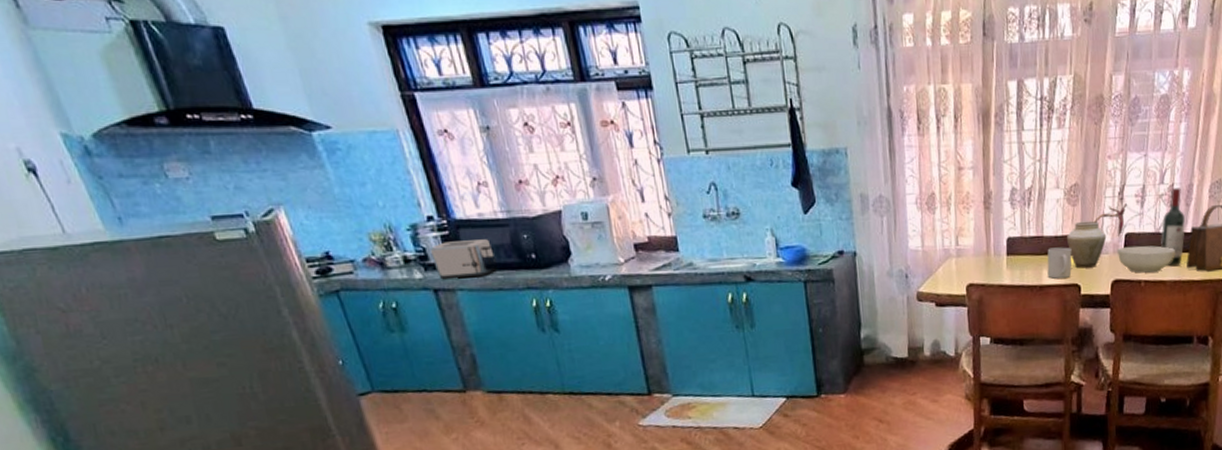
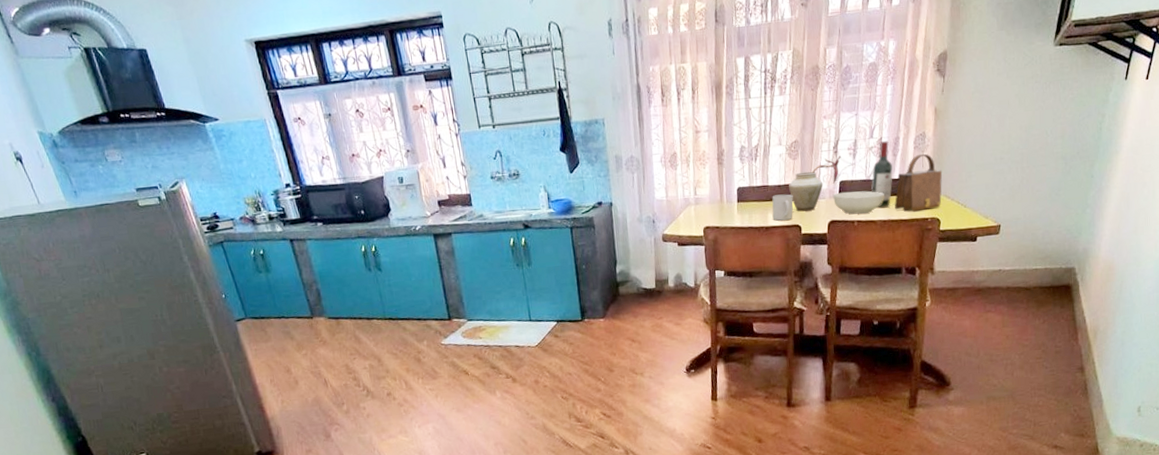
toaster: present [429,239,498,281] -> none [287,200,337,233]

